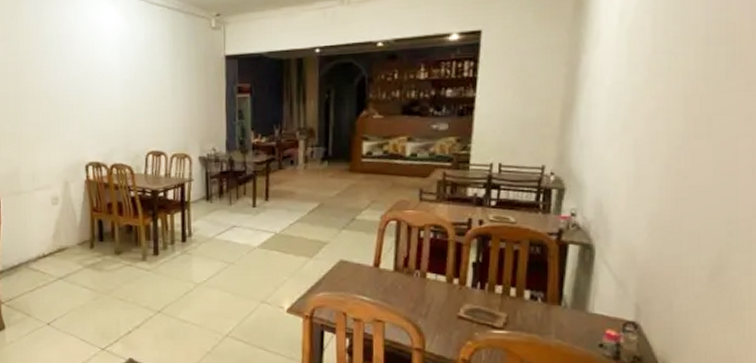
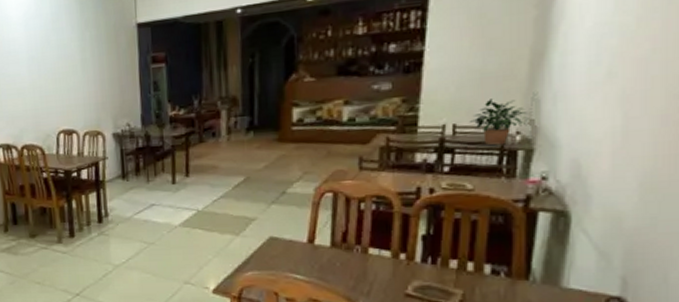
potted plant: none [513,142,563,184] -> present [470,98,531,146]

